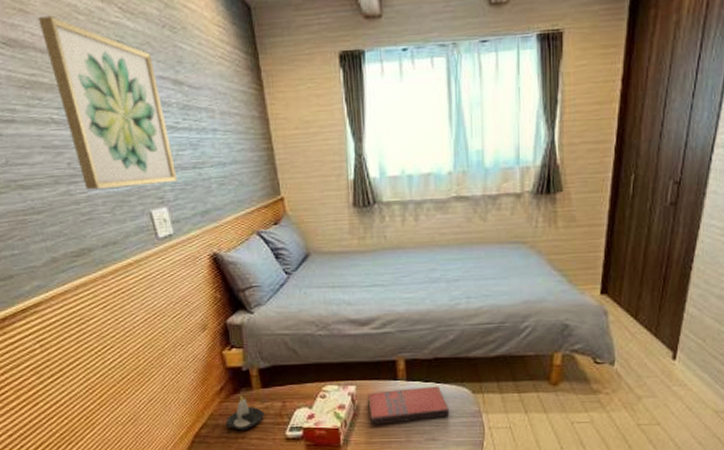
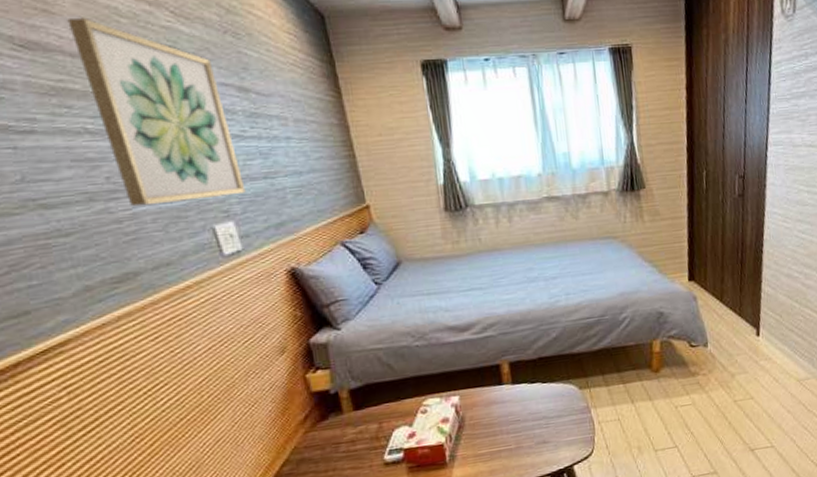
candle: present [226,396,265,431] -> none [312,422,359,462]
paperback book: present [368,386,450,425] -> none [472,386,559,436]

